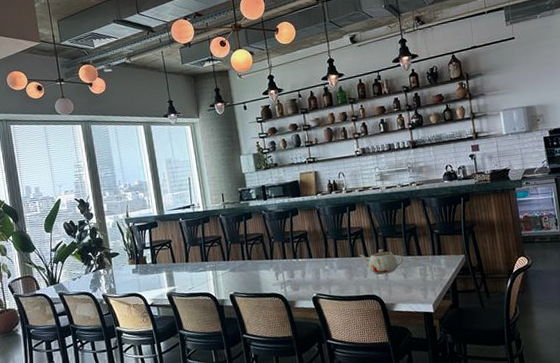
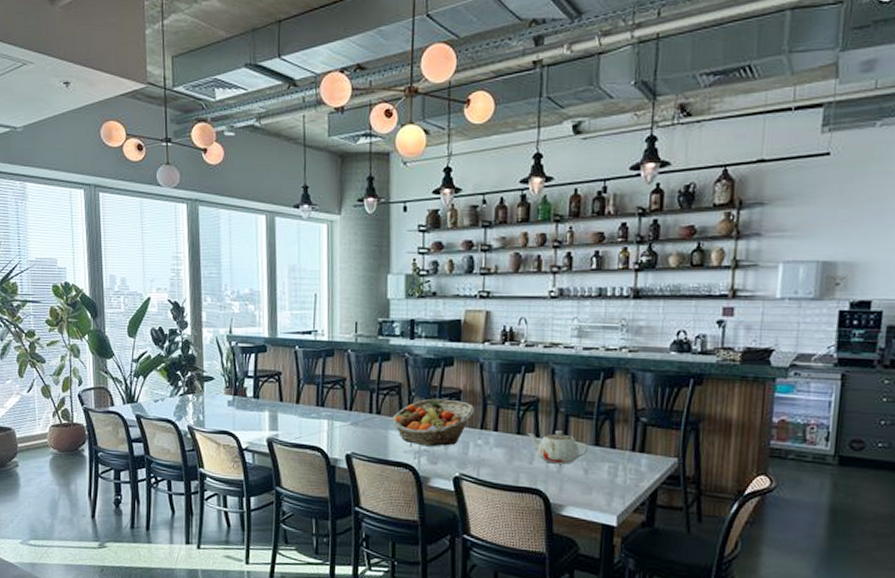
fruit basket: none [260,239,319,278] -> present [392,398,474,447]

